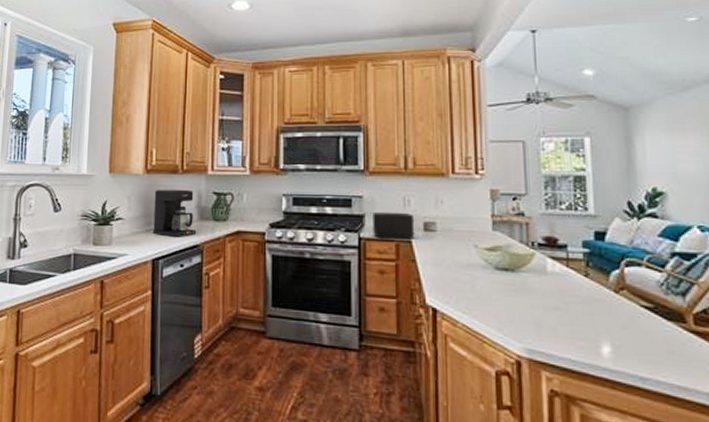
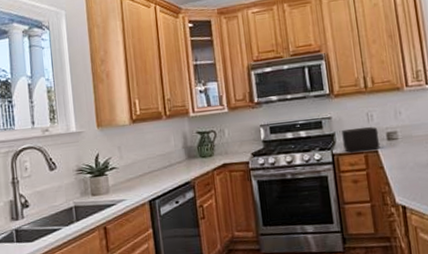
coffee maker: present [153,189,197,237] -> none [142,132,187,178]

